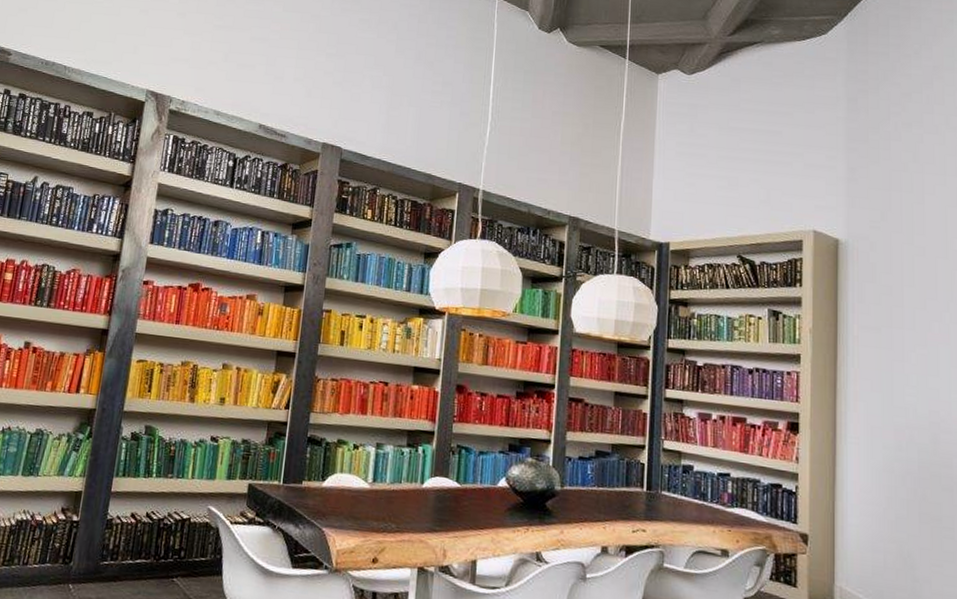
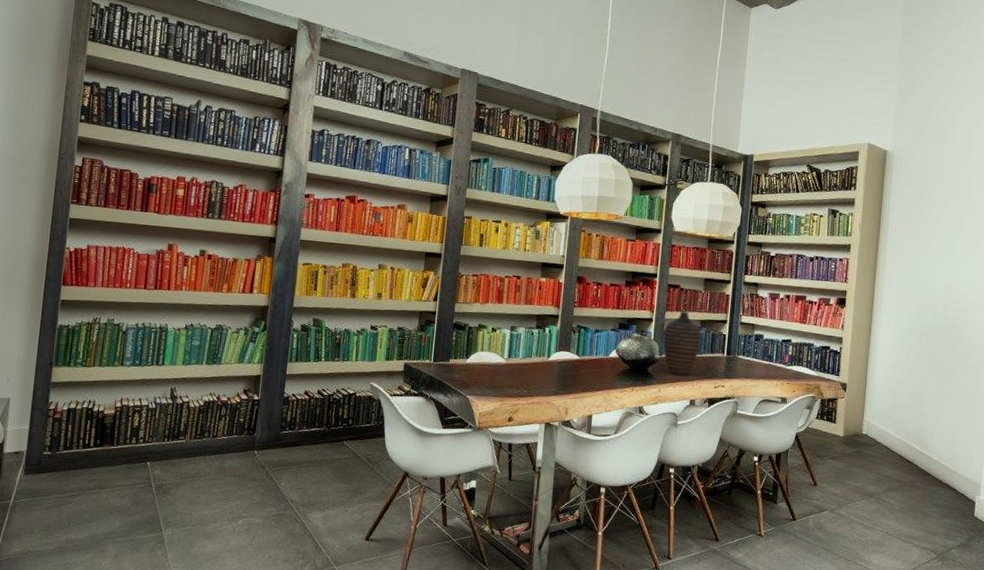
decorative vase: none [564,431,614,516] -> present [663,310,702,377]

